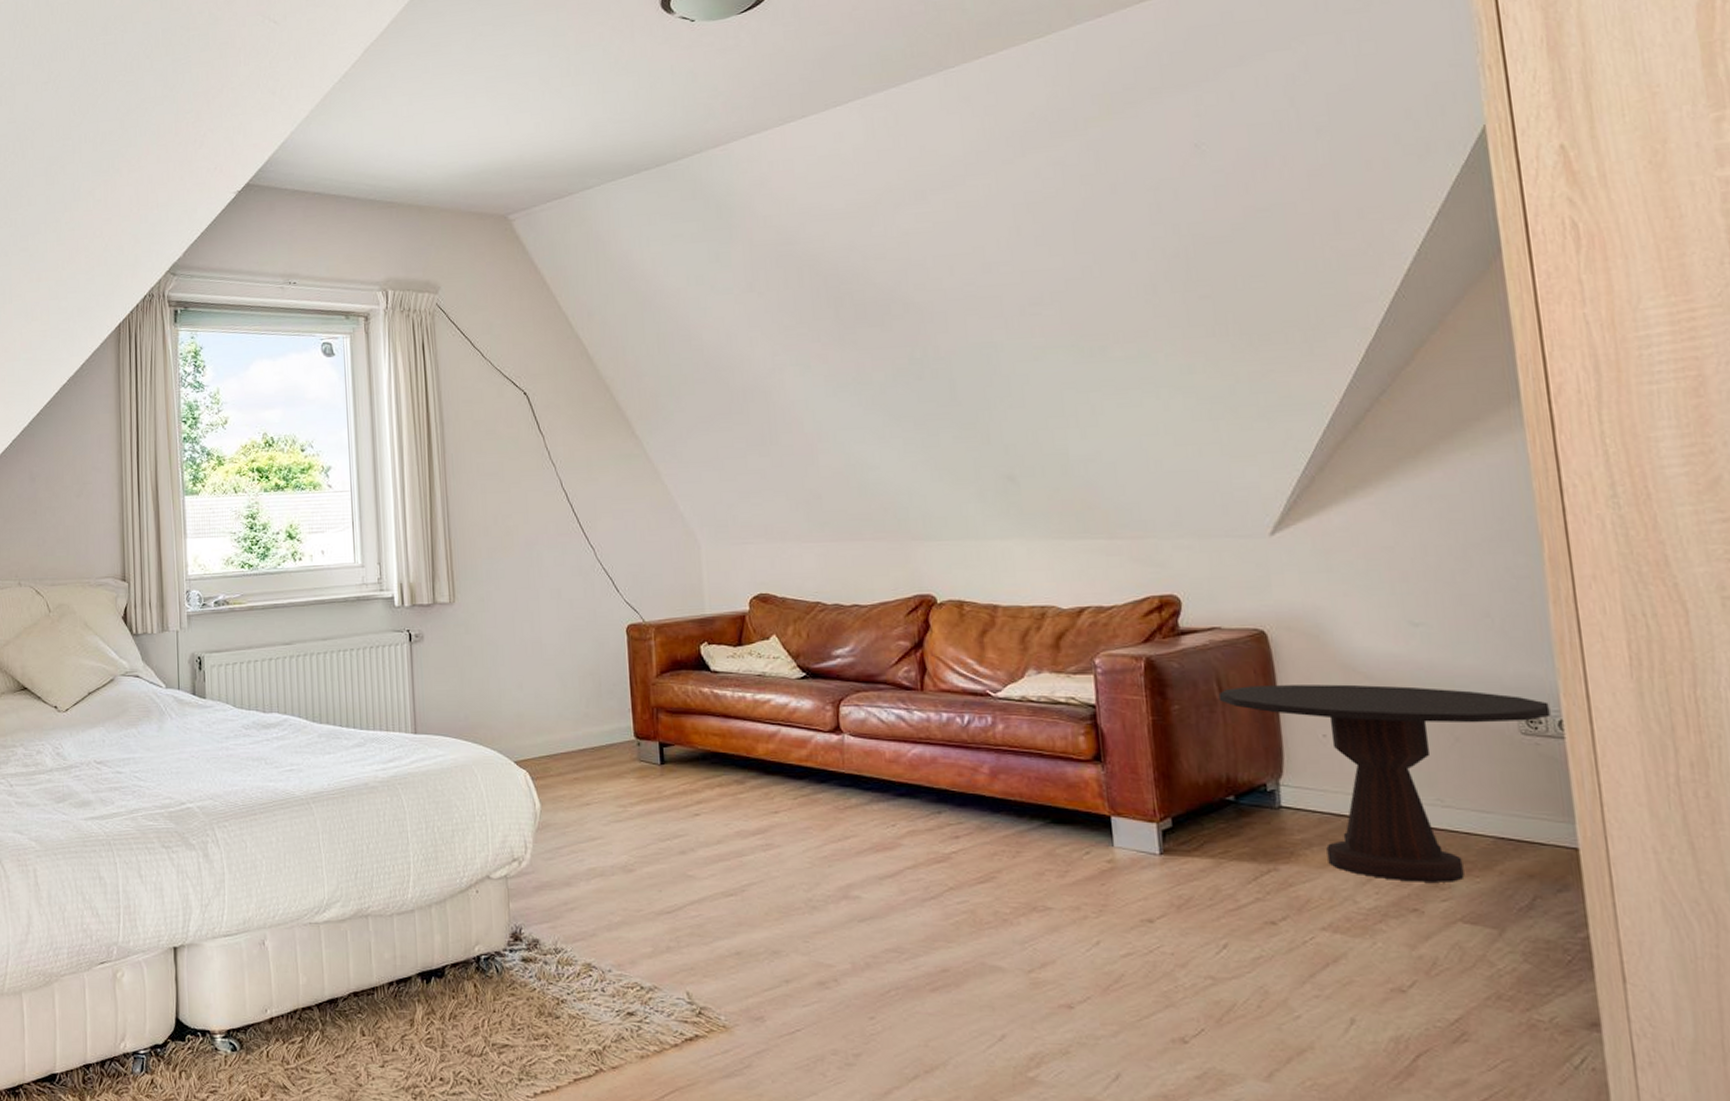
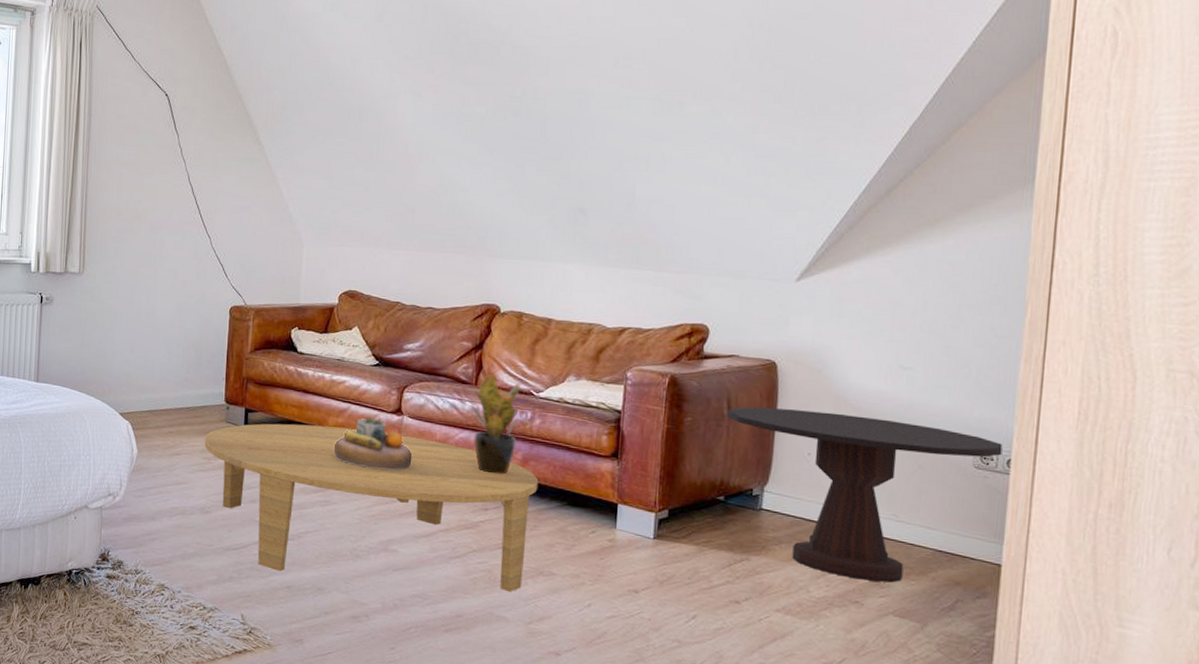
coffee table: none [616,755,1014,936] -> present [204,423,539,592]
decorative bowl: none [768,739,862,801] -> present [333,416,413,471]
potted plant: none [911,672,992,794] -> present [466,371,530,475]

